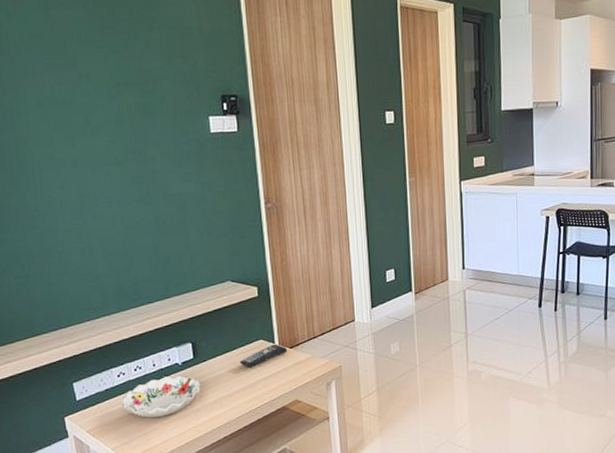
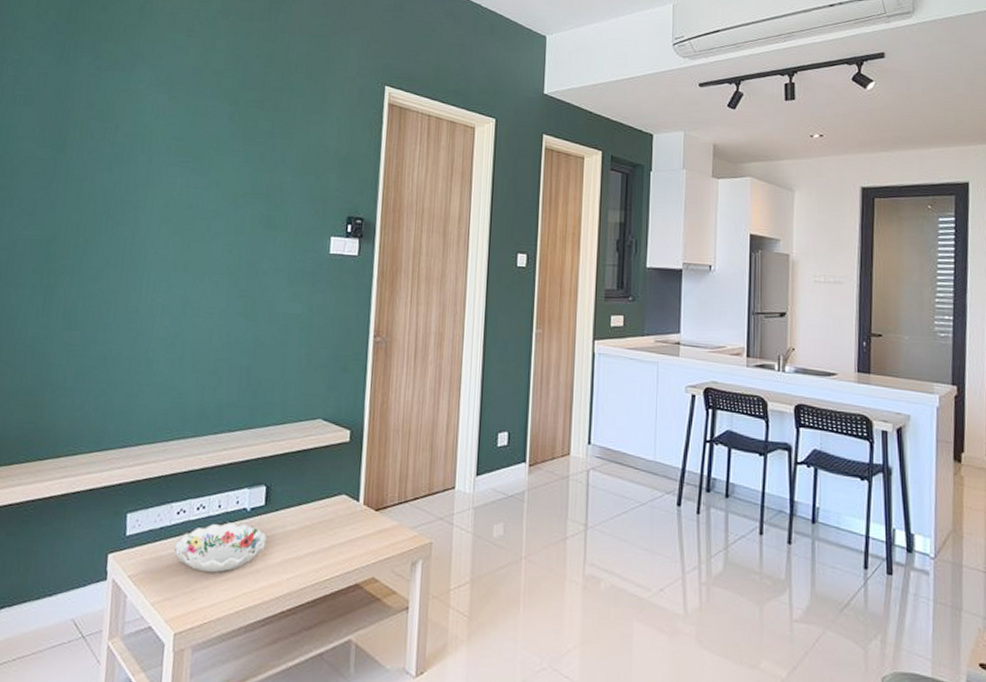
remote control: present [239,344,288,368] -> none [315,502,373,527]

